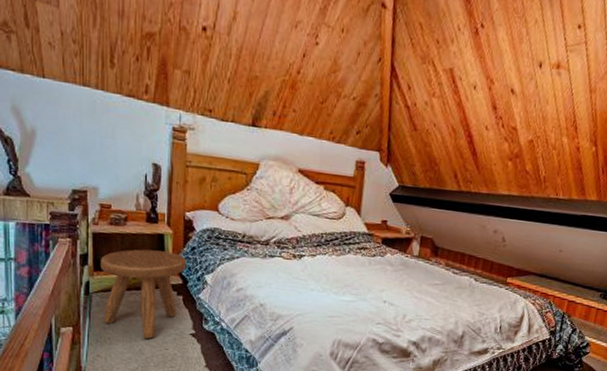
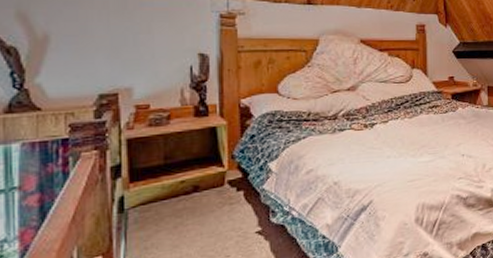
stool: present [101,249,187,339] -> none [138,144,246,249]

